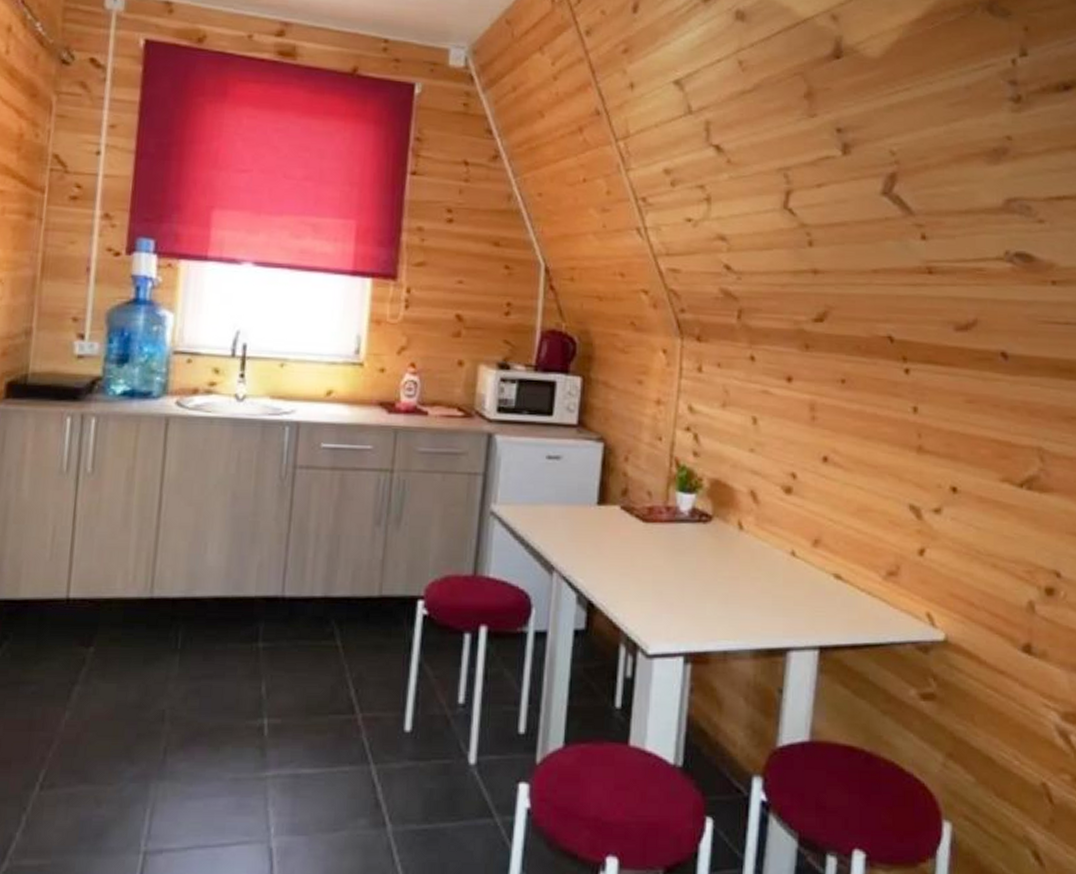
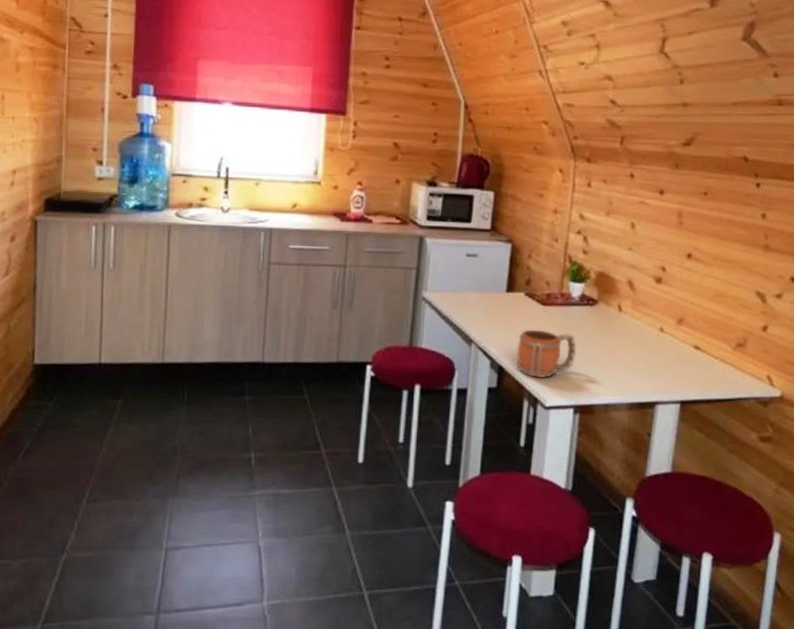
mug: none [610,553,686,618] -> present [516,329,577,379]

